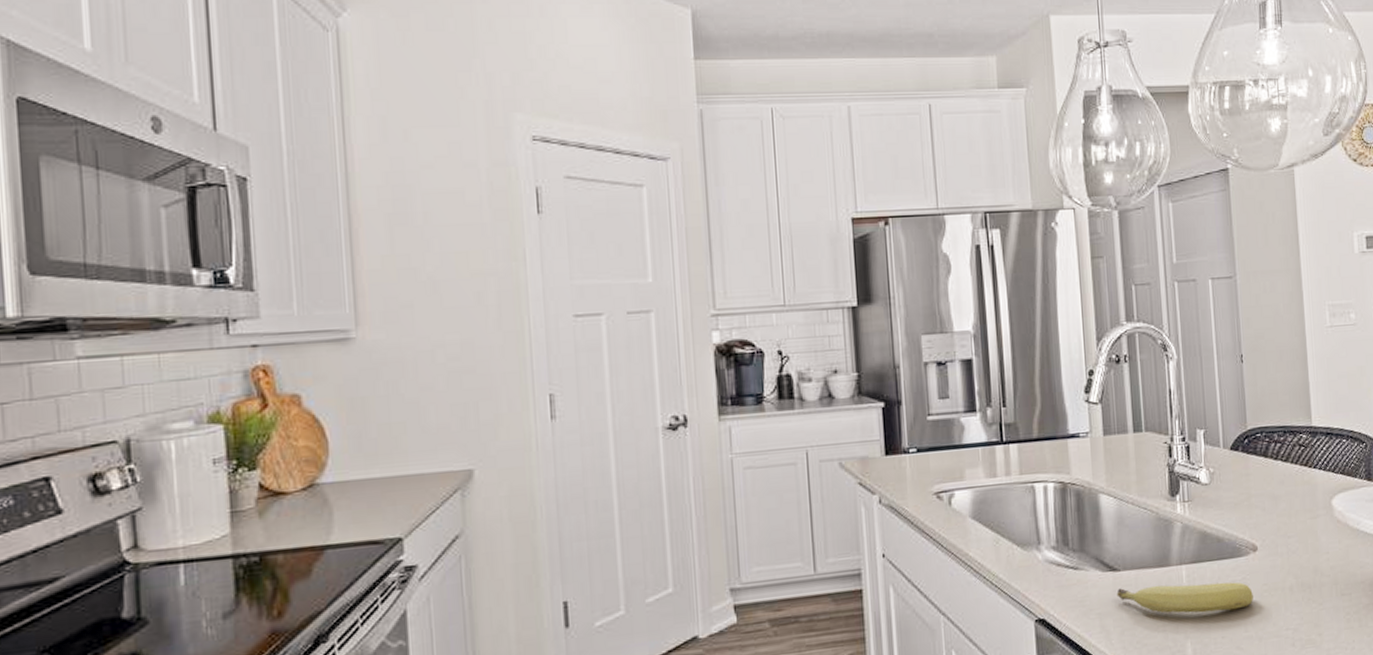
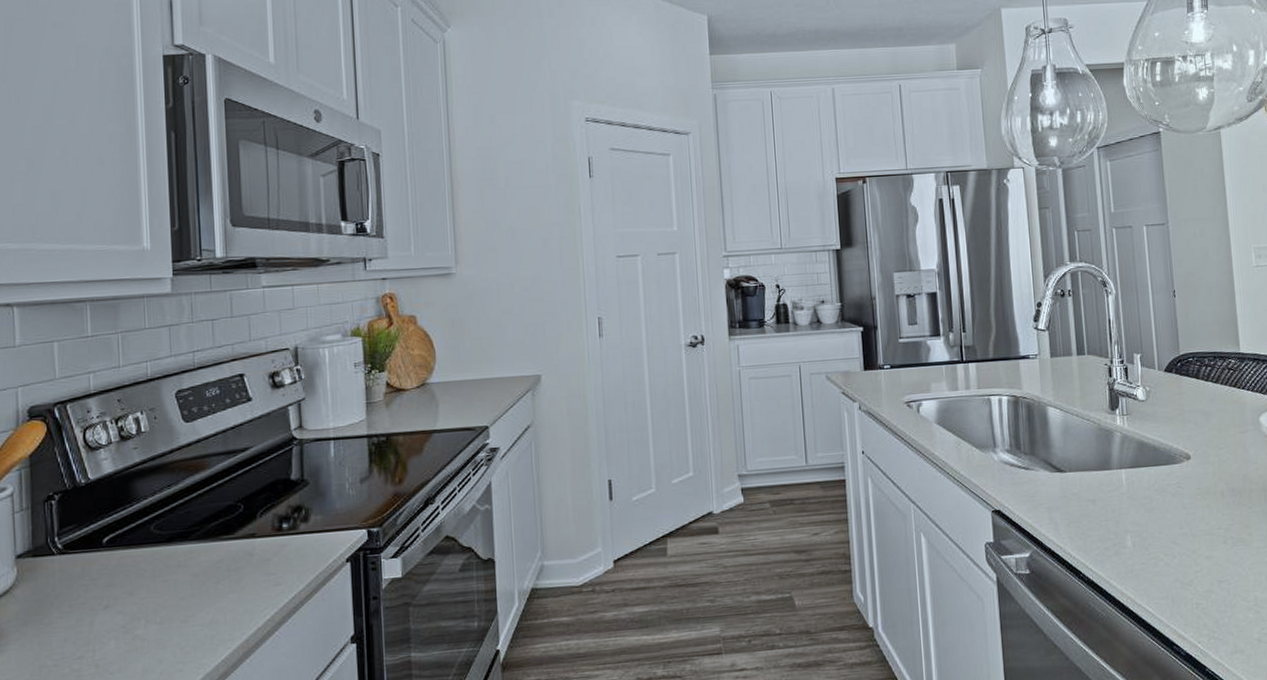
fruit: present [1116,582,1253,614] -> none [1063,485,1187,511]

